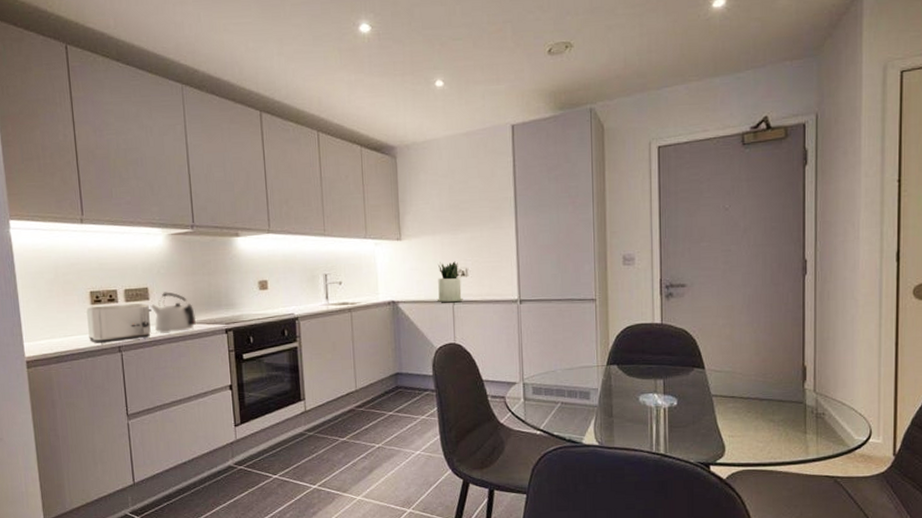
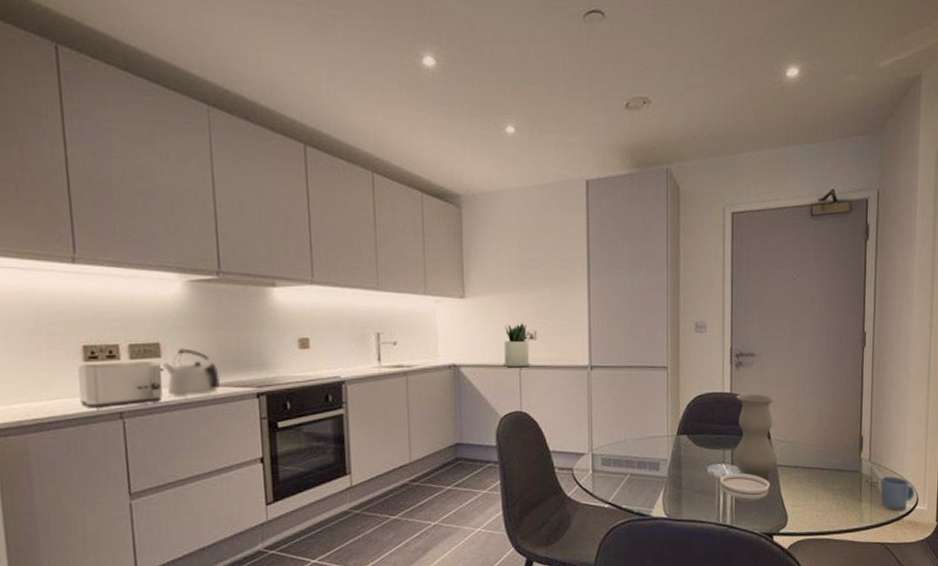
bowl: none [653,402,705,432] -> present [721,473,770,502]
vase: none [665,324,712,410] -> present [733,394,777,480]
mug: none [828,407,867,444] -> present [880,476,914,511]

